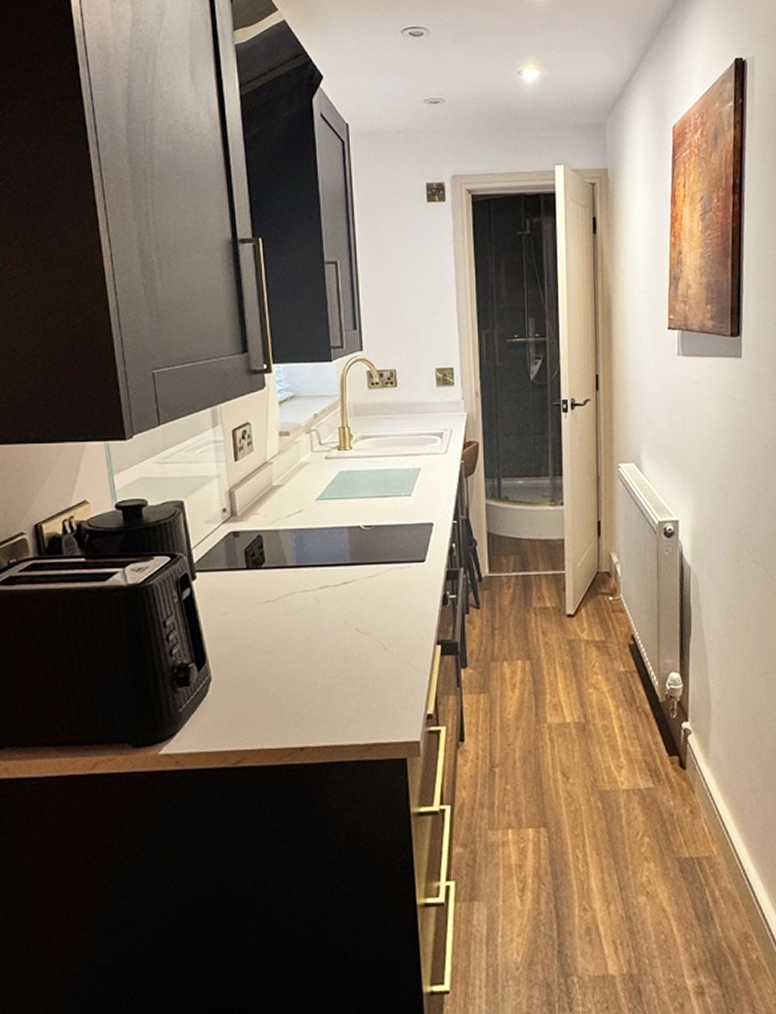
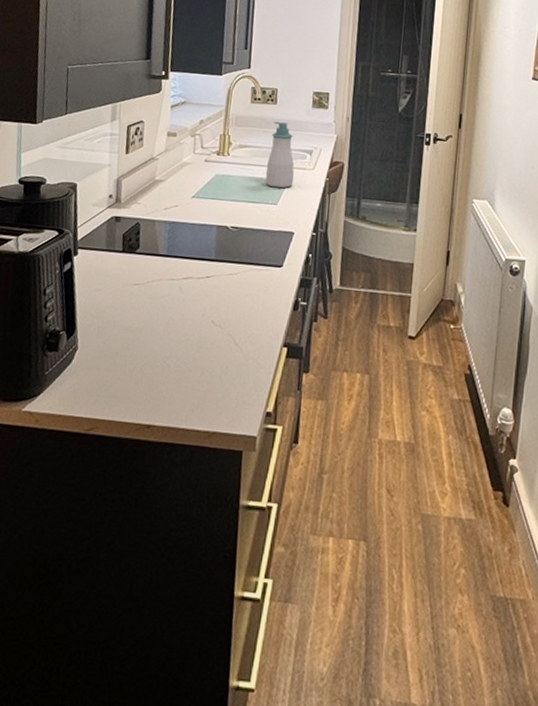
soap bottle: none [395,406,426,478] -> present [265,122,295,188]

